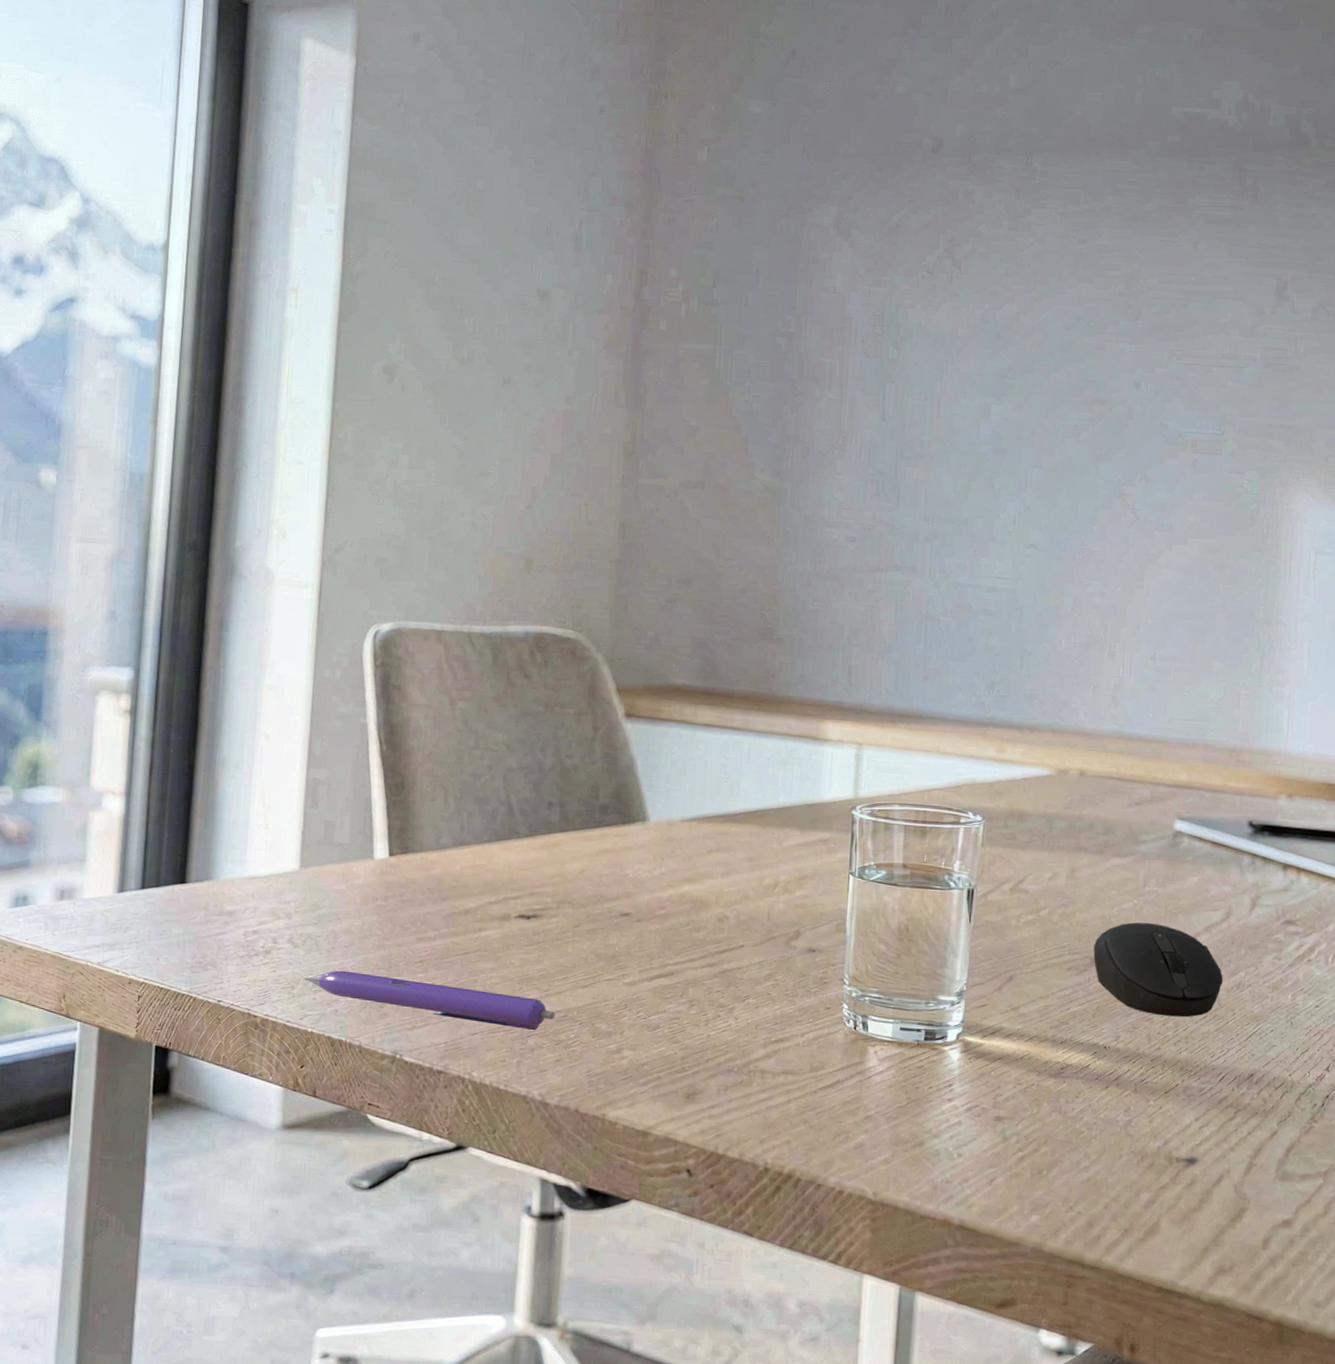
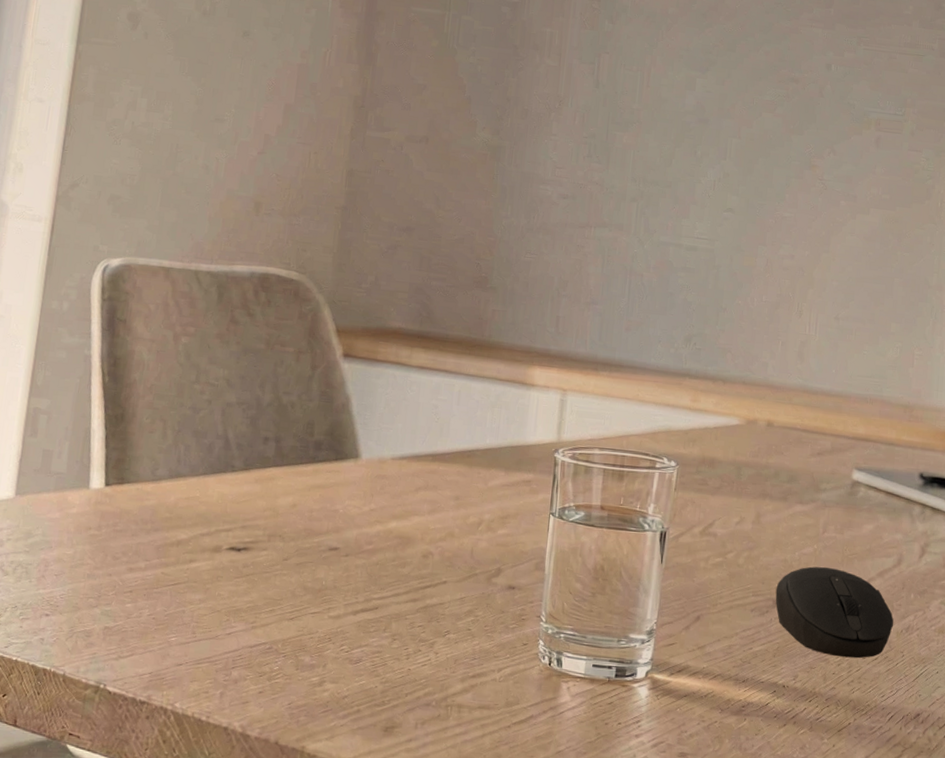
pen: present [304,970,555,1031] -> none [12,598,261,663]

